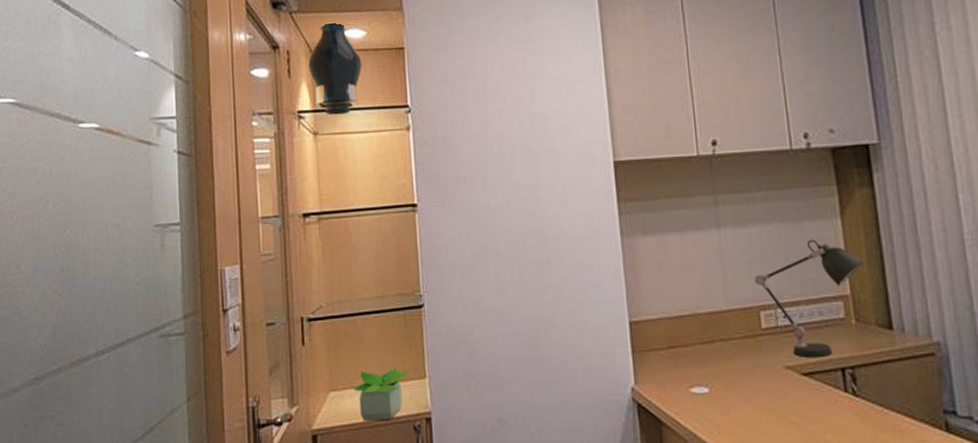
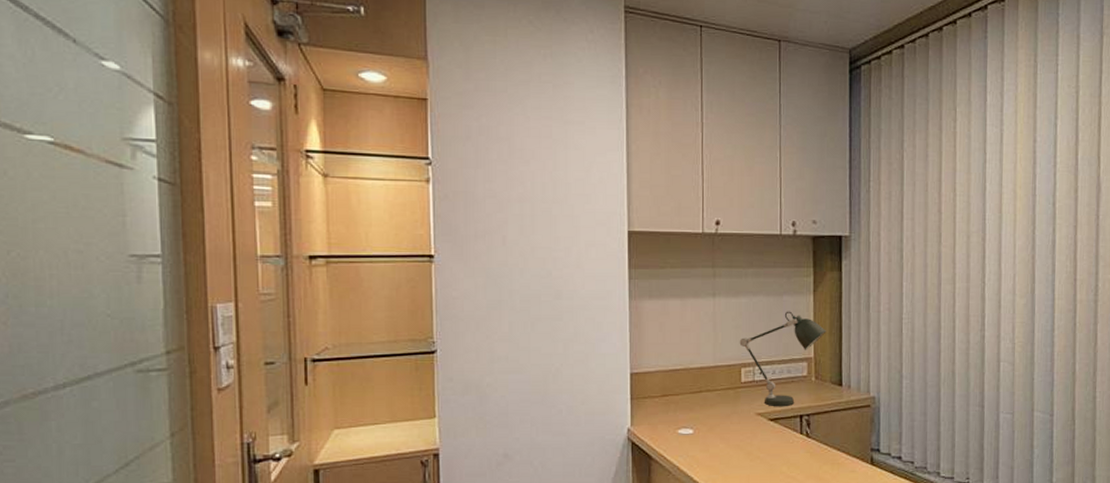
vase: present [308,23,362,115] -> none [319,61,379,159]
potted plant: present [353,368,409,421] -> none [359,408,418,457]

